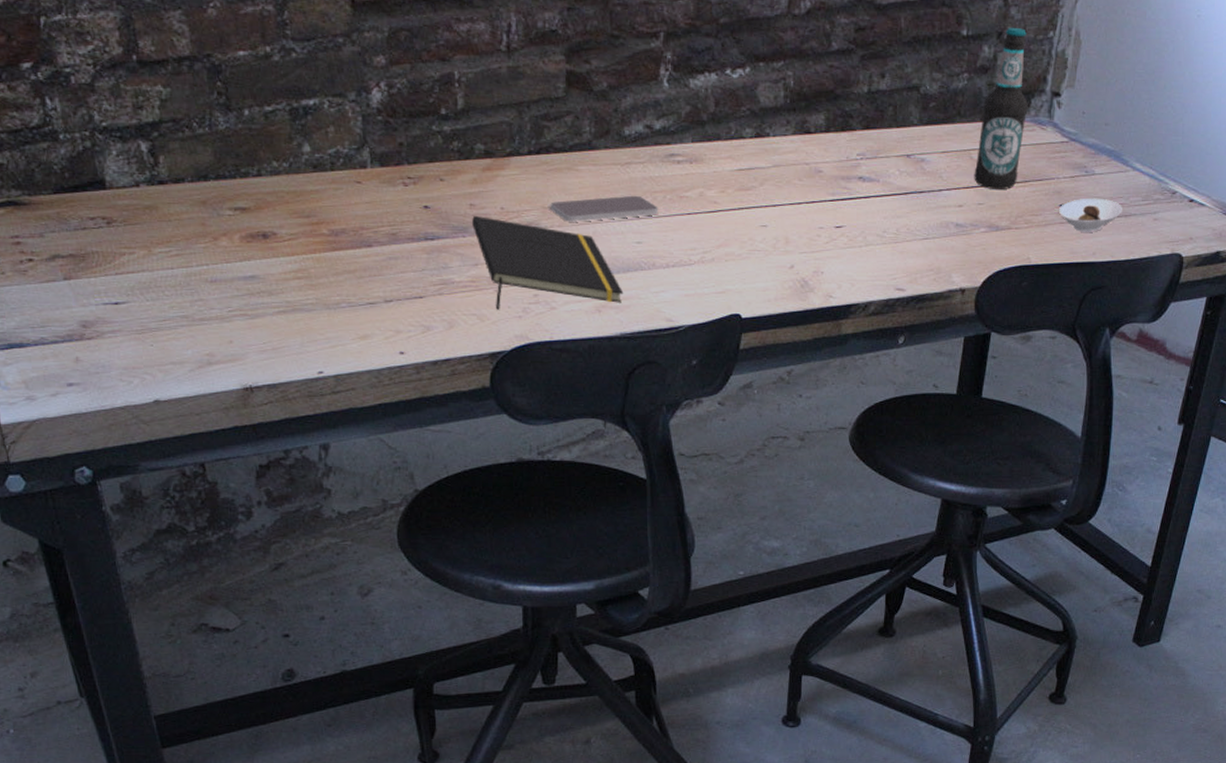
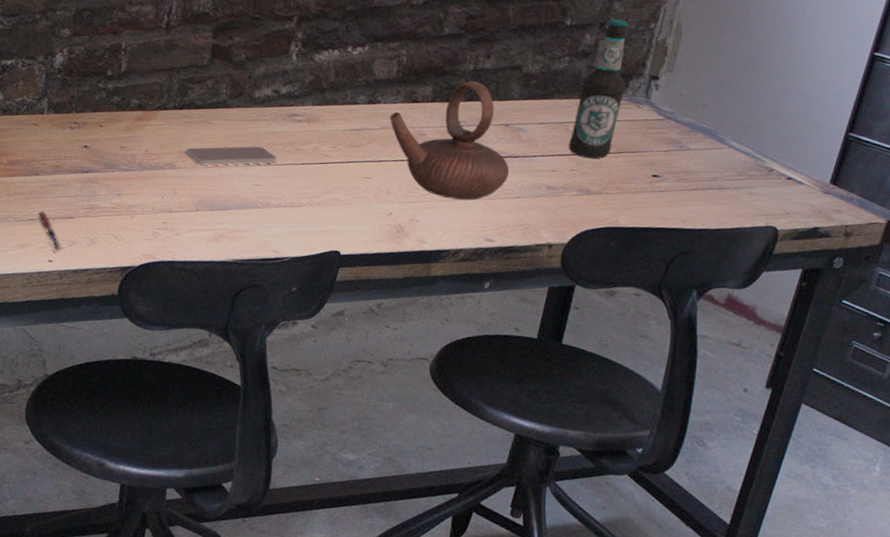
pen: none [377,291,416,341] -> present [37,211,64,252]
notepad: present [471,215,624,310] -> none [120,155,239,234]
teapot: none [780,105,915,245] -> present [389,80,510,200]
saucer: present [1058,197,1122,232] -> none [650,170,716,202]

